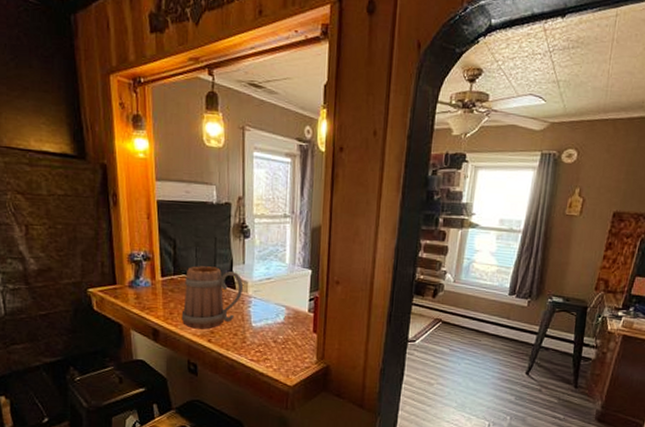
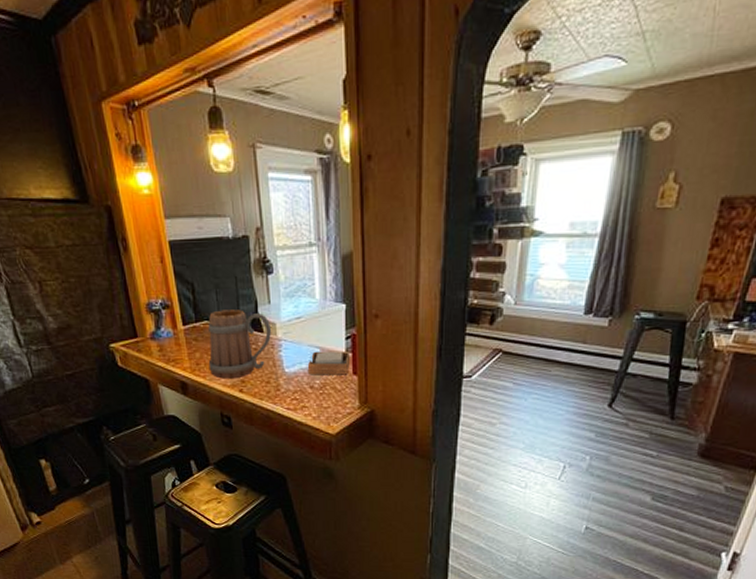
napkin holder: none [272,309,311,333] -> present [307,351,350,375]

